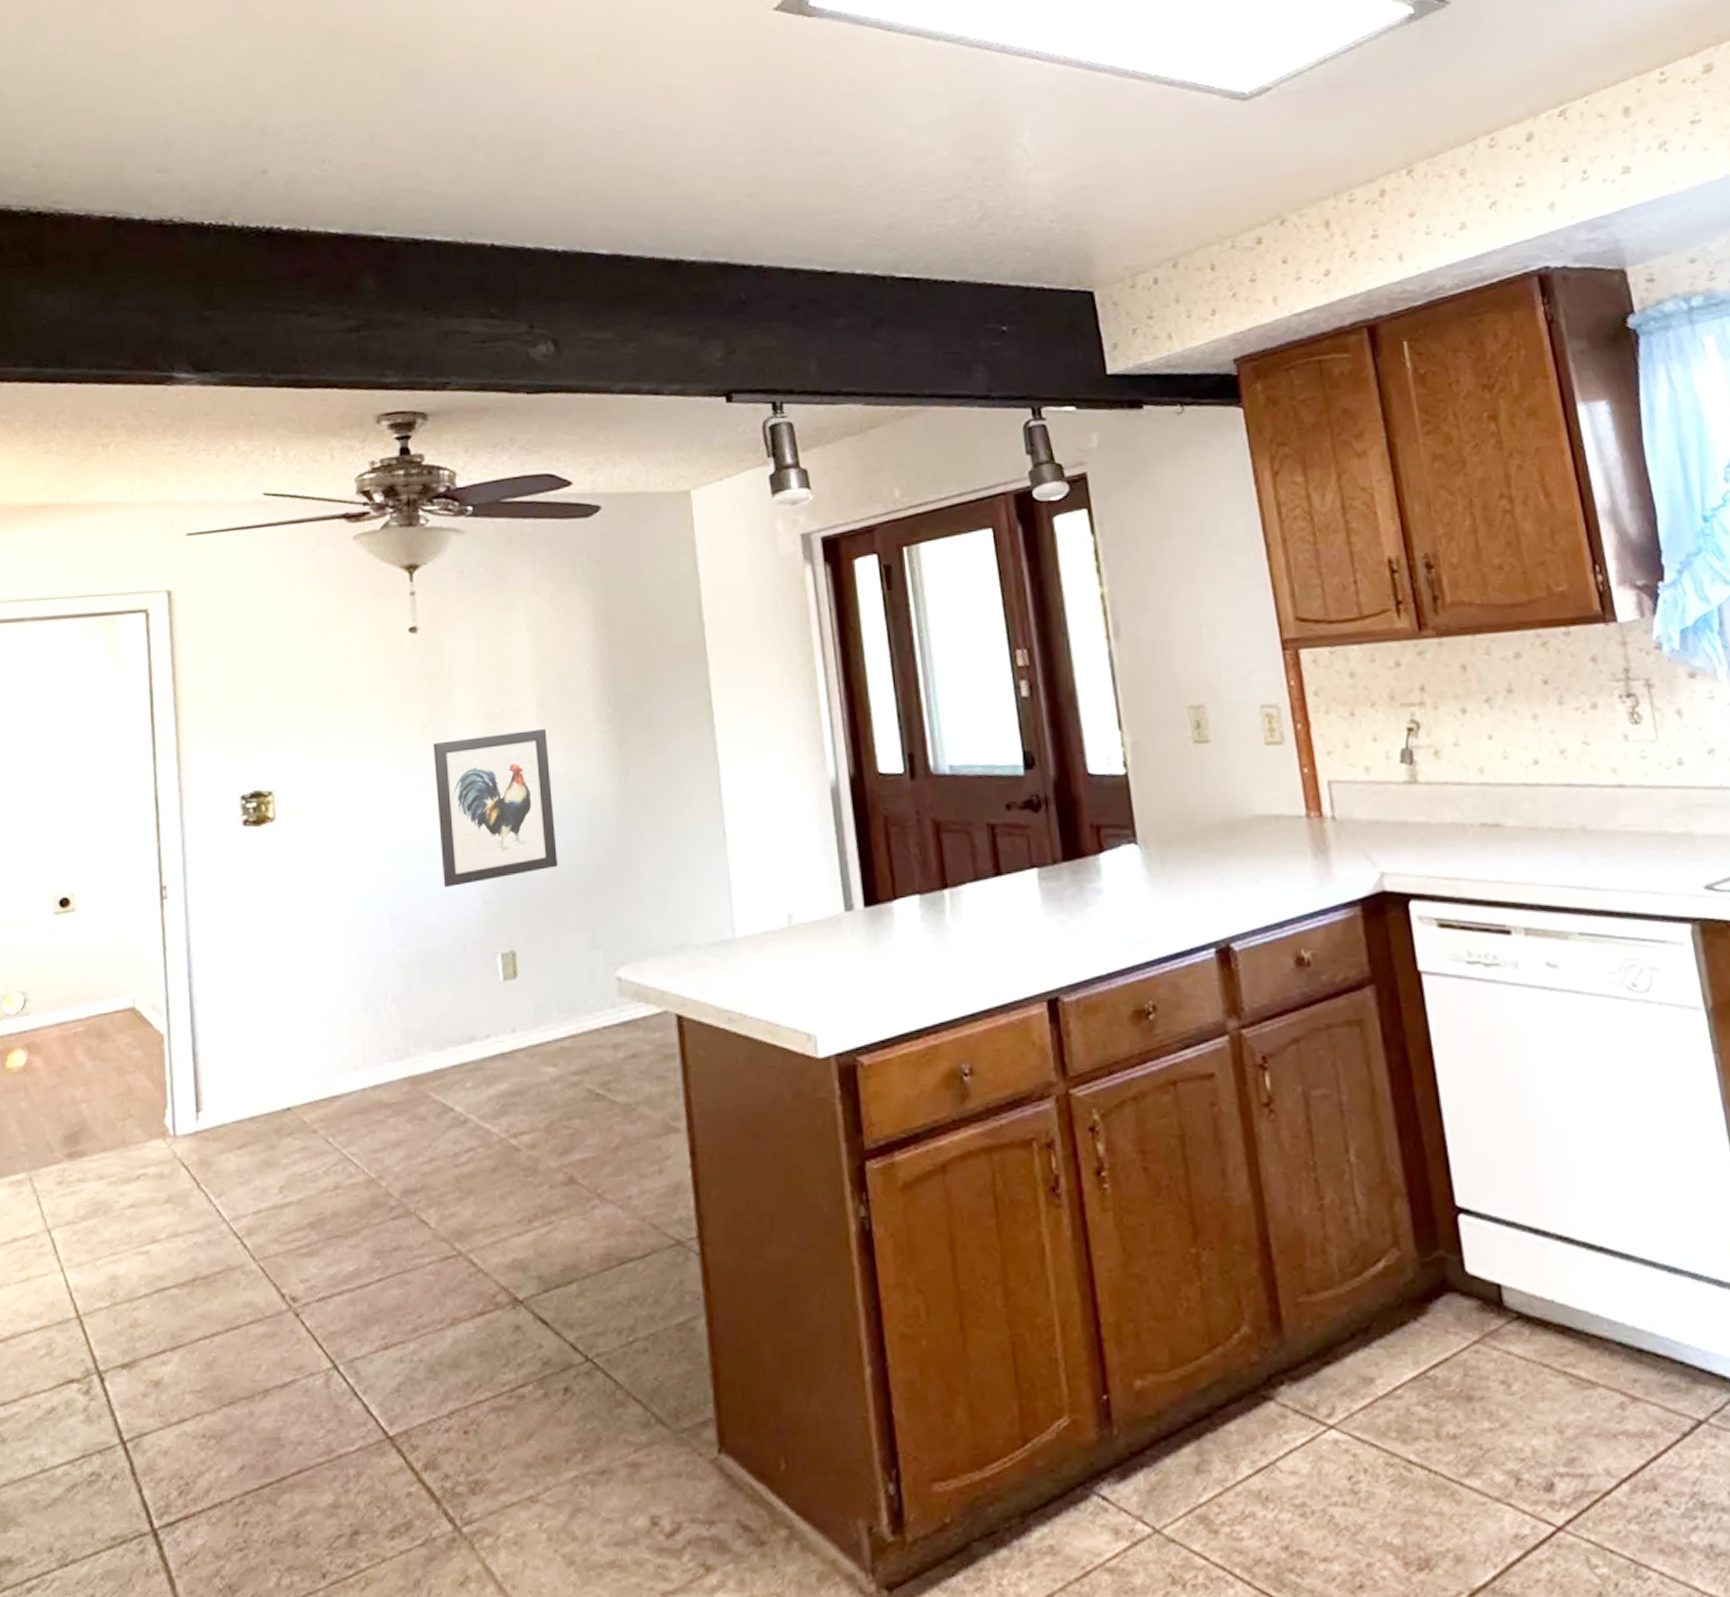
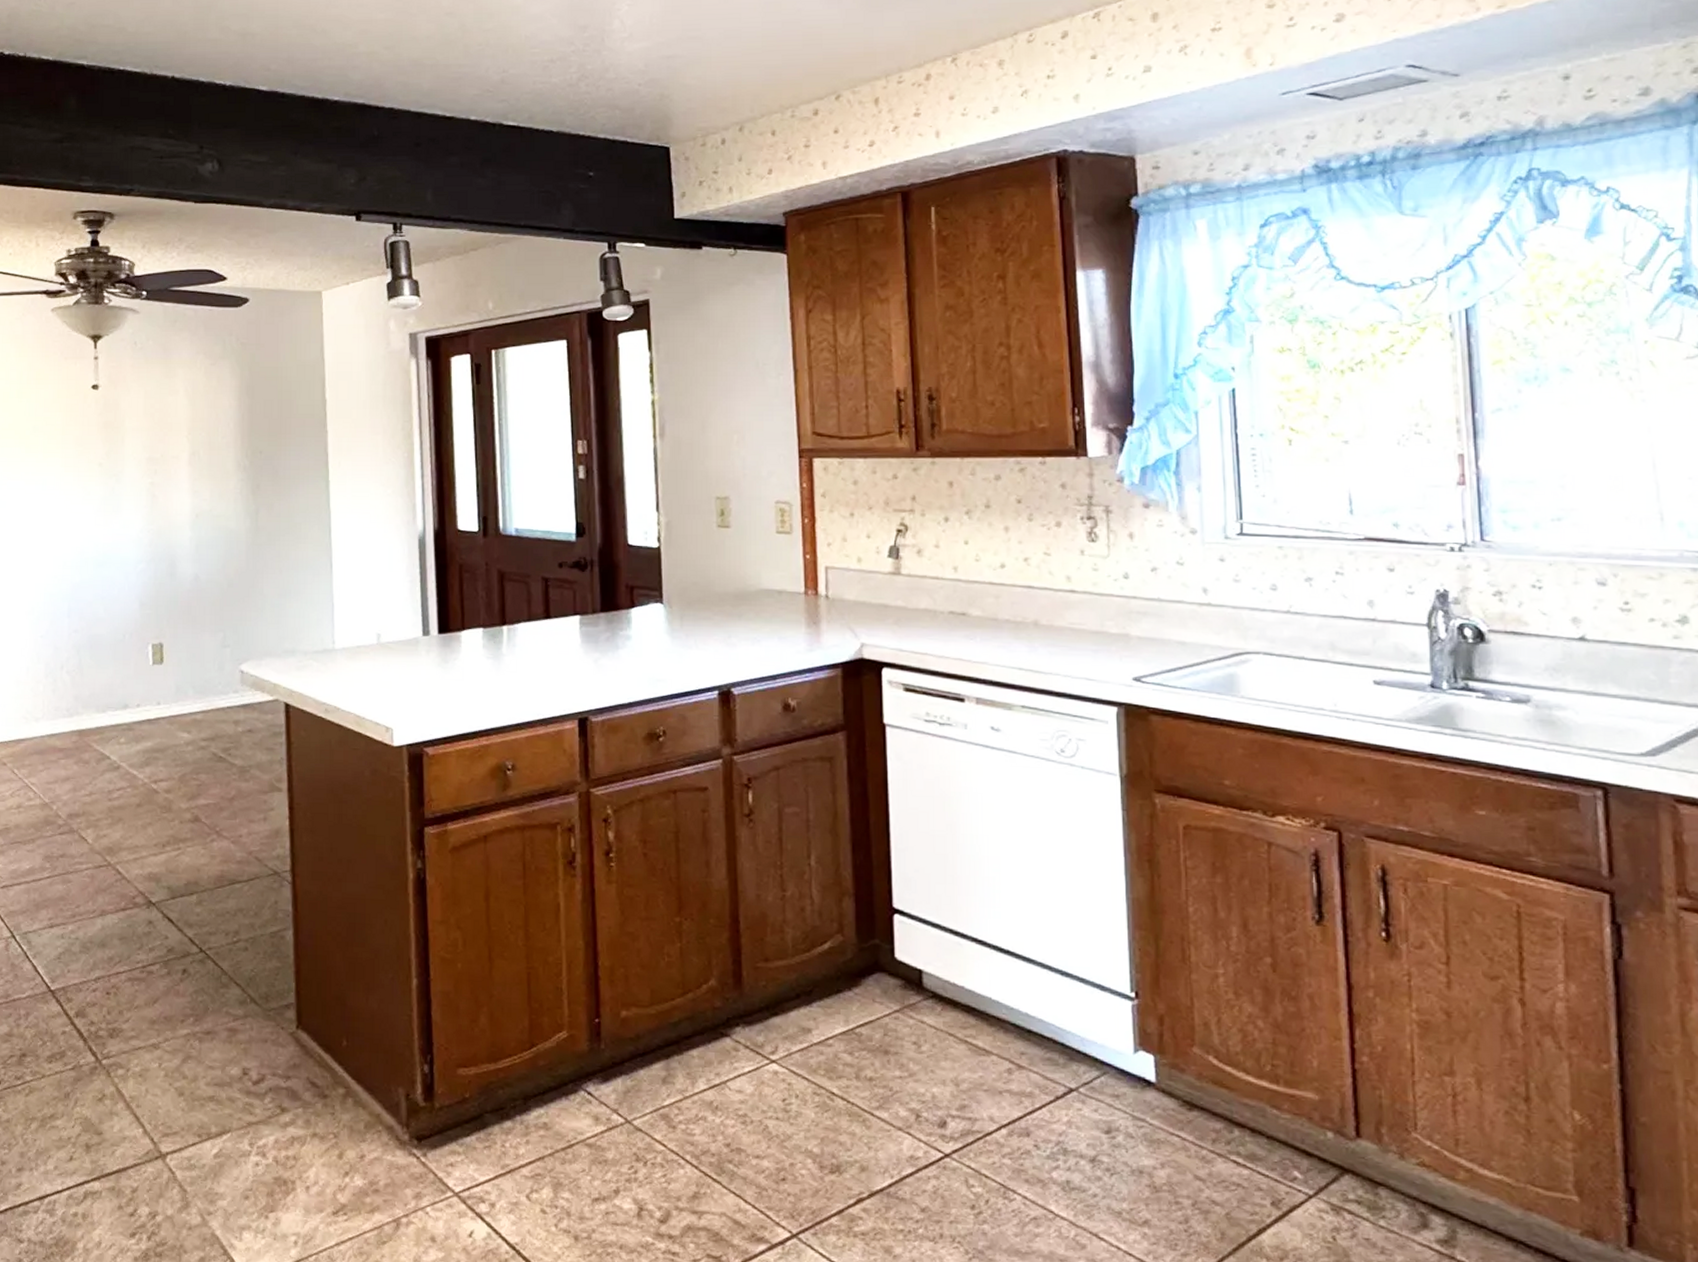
wall art: present [432,728,558,887] -> none [106,473,199,590]

